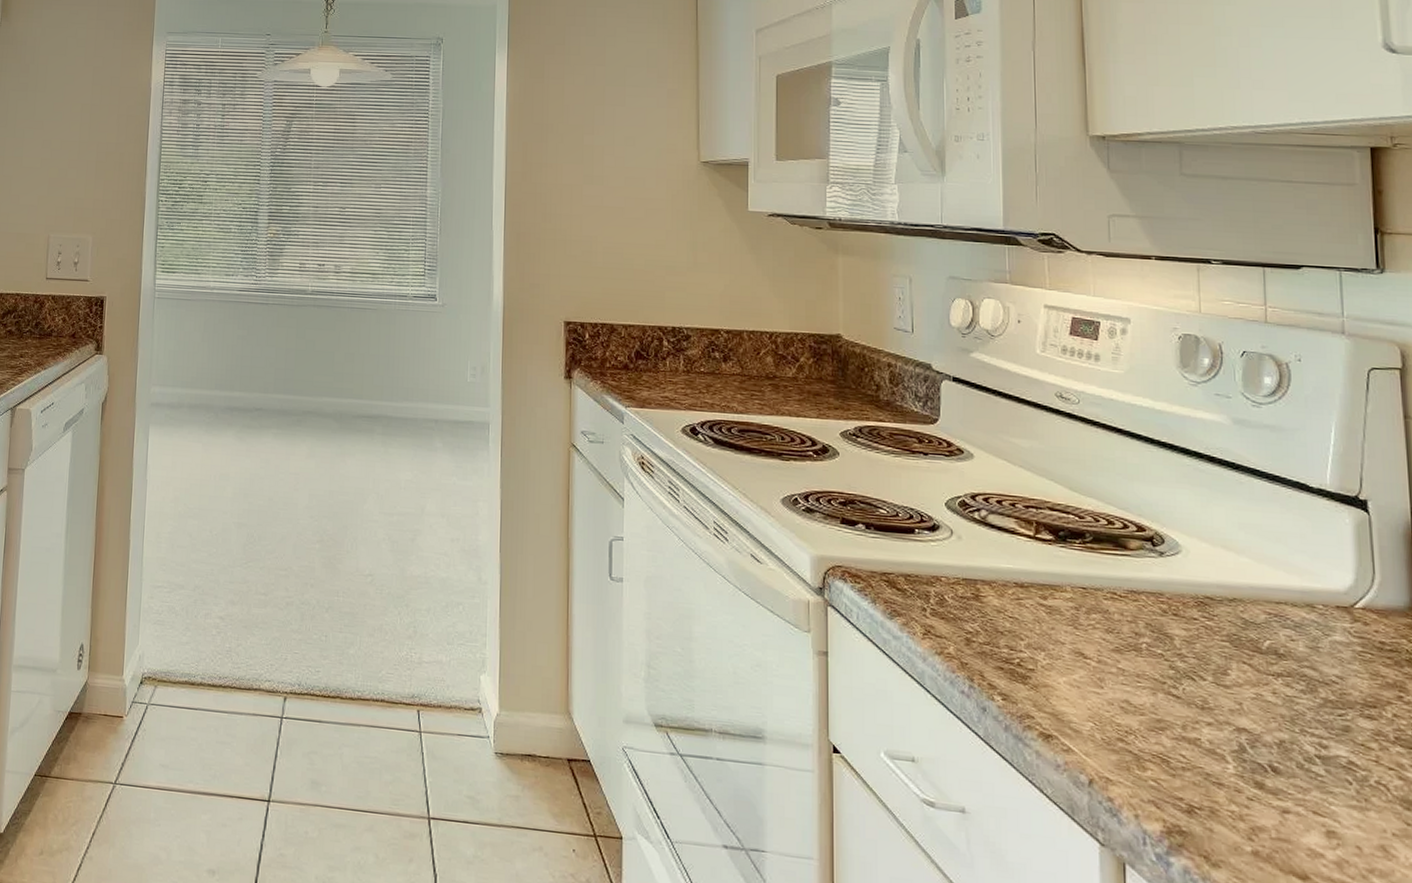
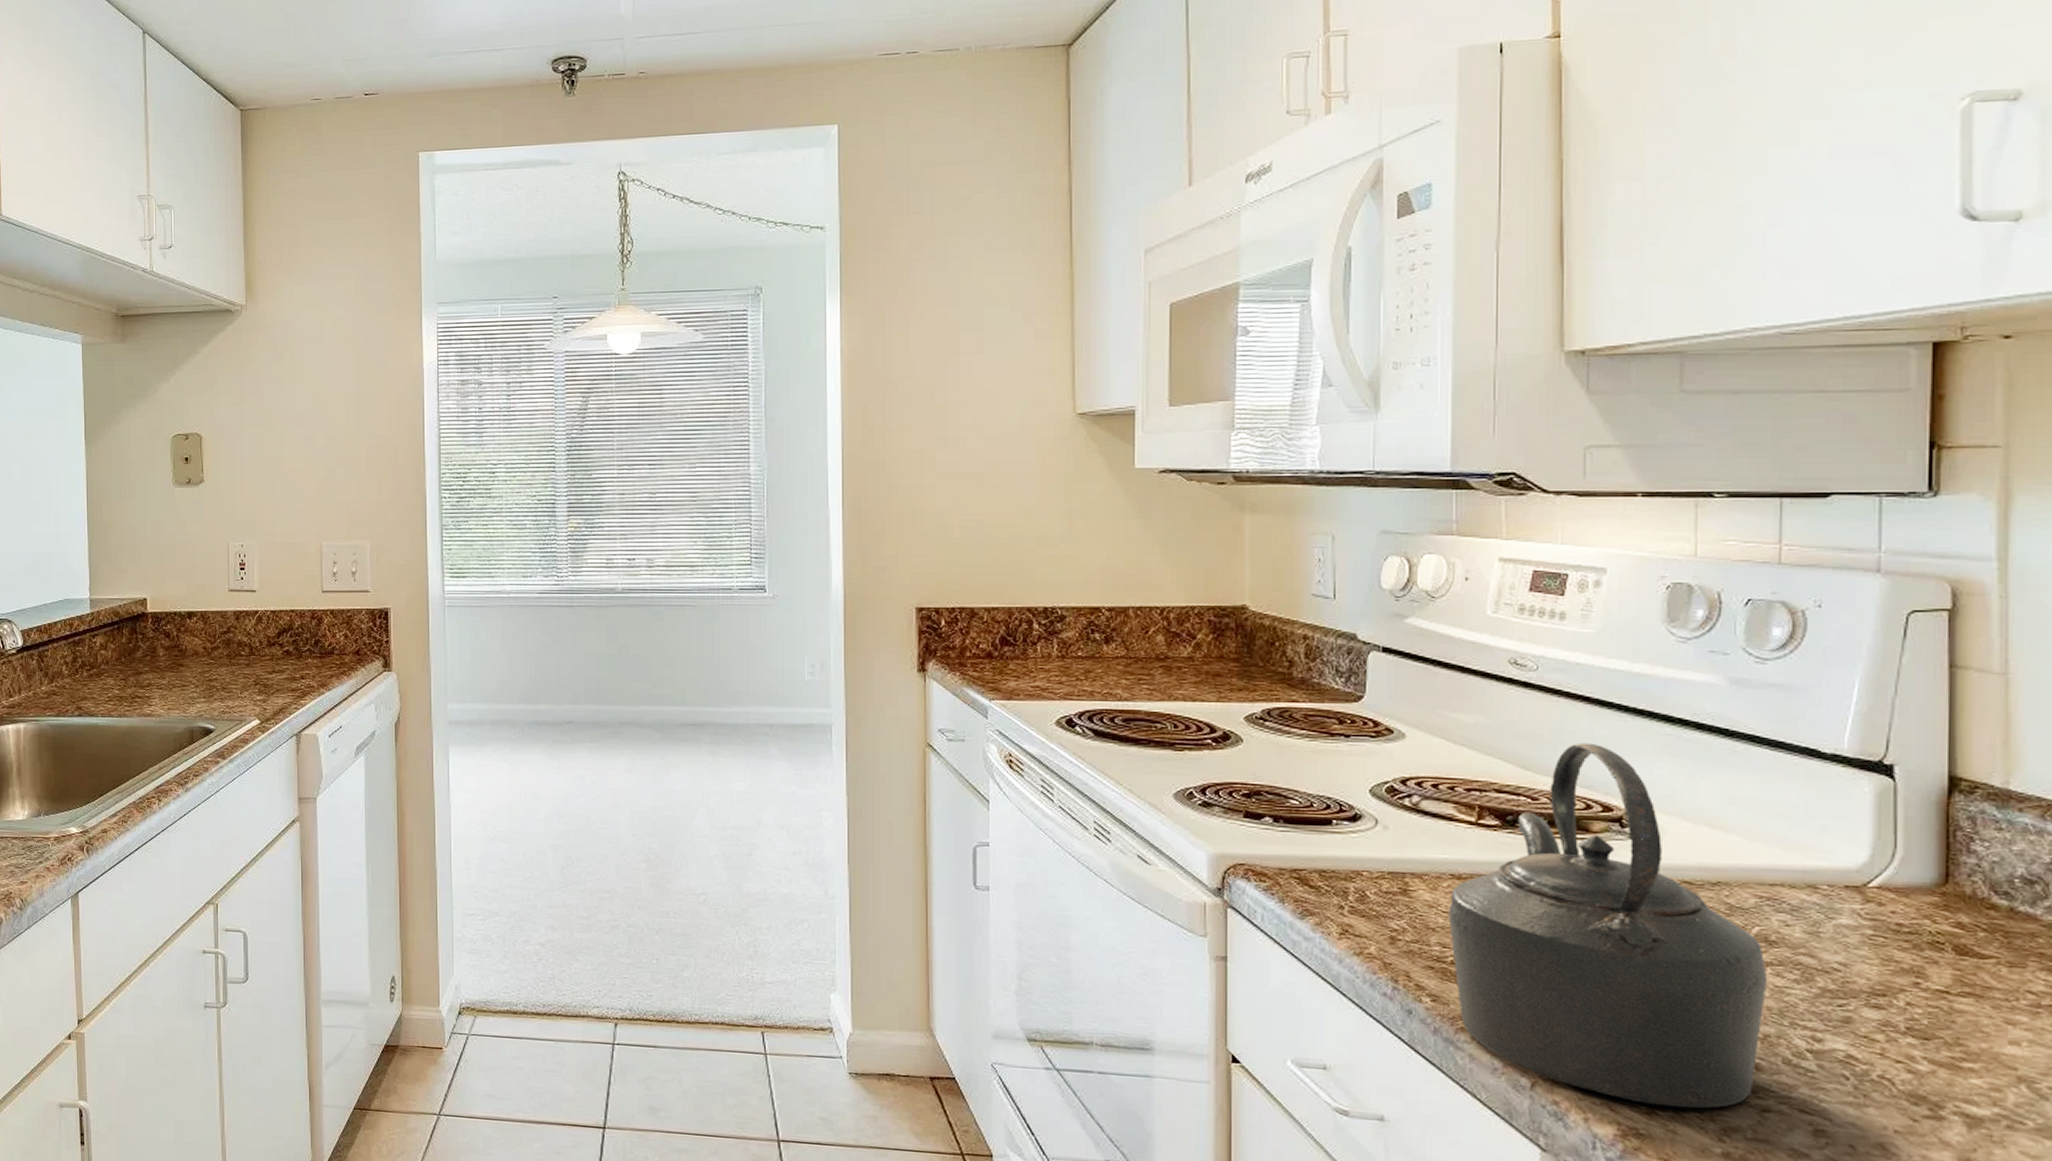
kettle: none [1014,469,1280,809] -> present [1448,742,1768,1109]

